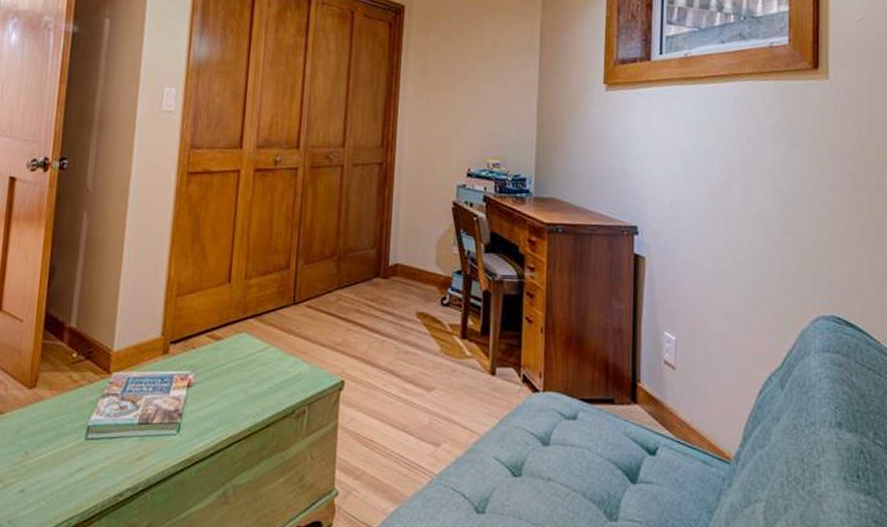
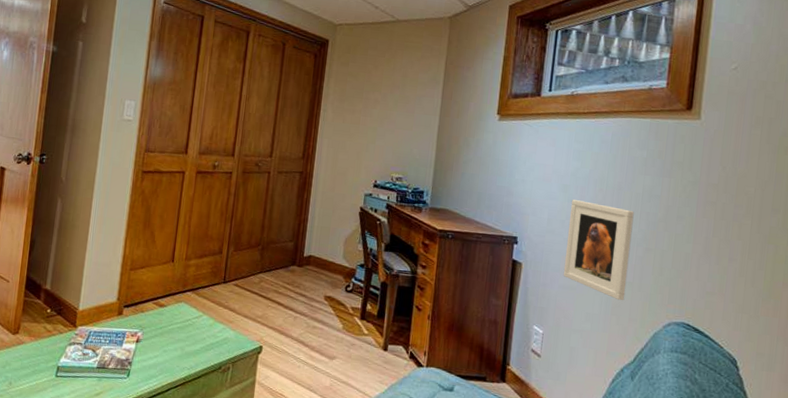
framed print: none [693,178,766,295] -> present [563,200,634,301]

